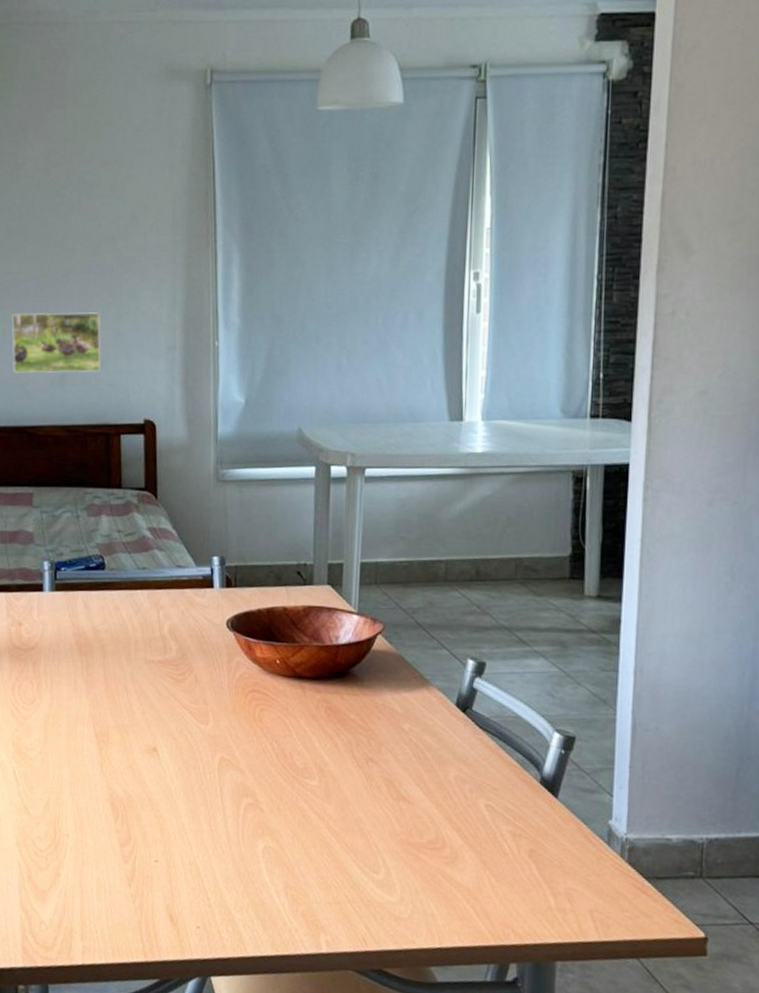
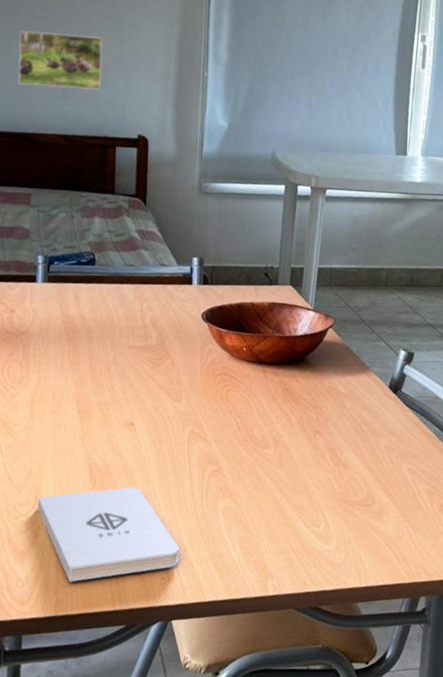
notepad: none [56,821,215,928] -> present [37,487,180,582]

